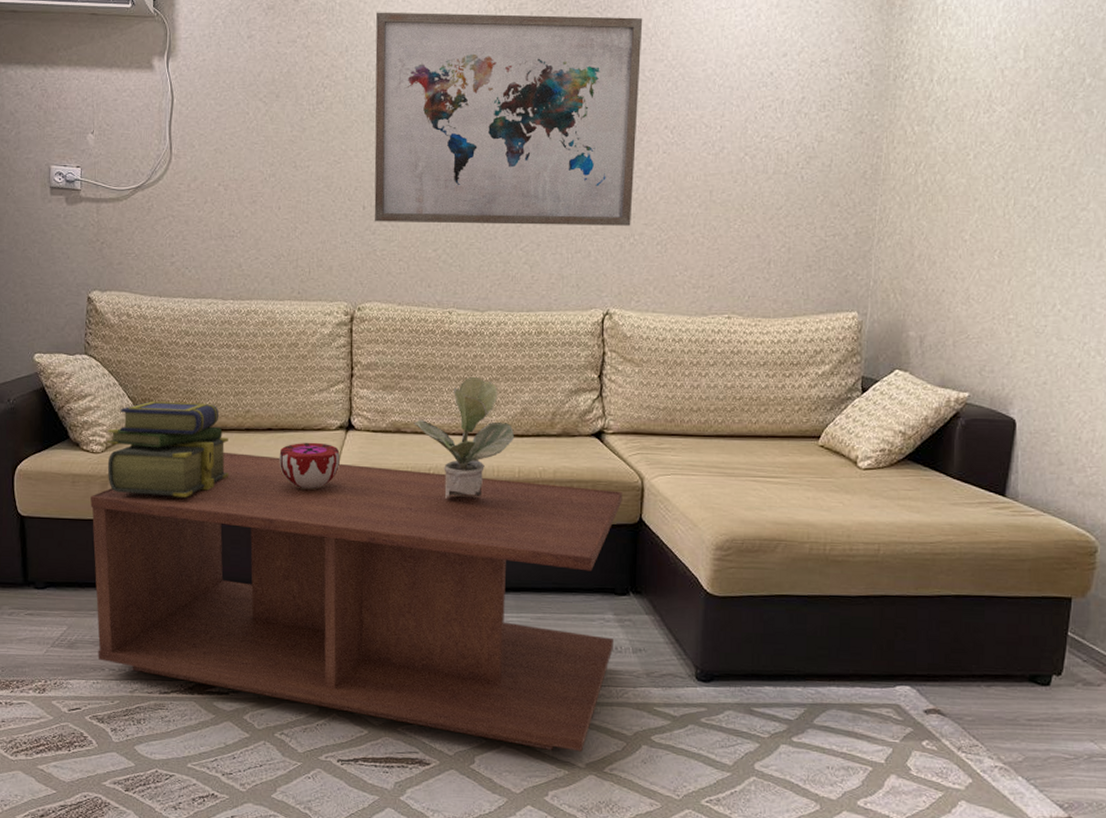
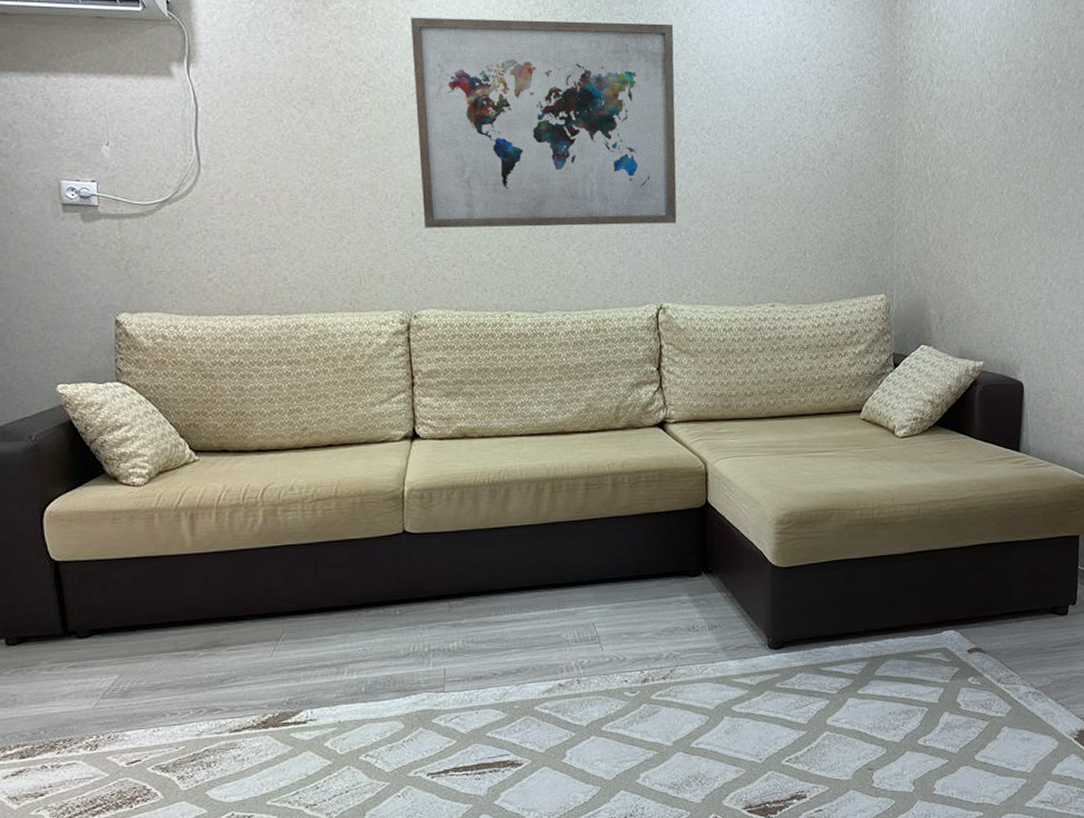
coffee table: present [90,452,623,752] -> none [135,472,690,734]
stack of books: present [107,401,228,497] -> none [149,424,289,526]
decorative bowl: present [279,442,340,490] -> none [342,455,407,504]
potted plant: present [413,376,515,499] -> none [480,377,582,500]

